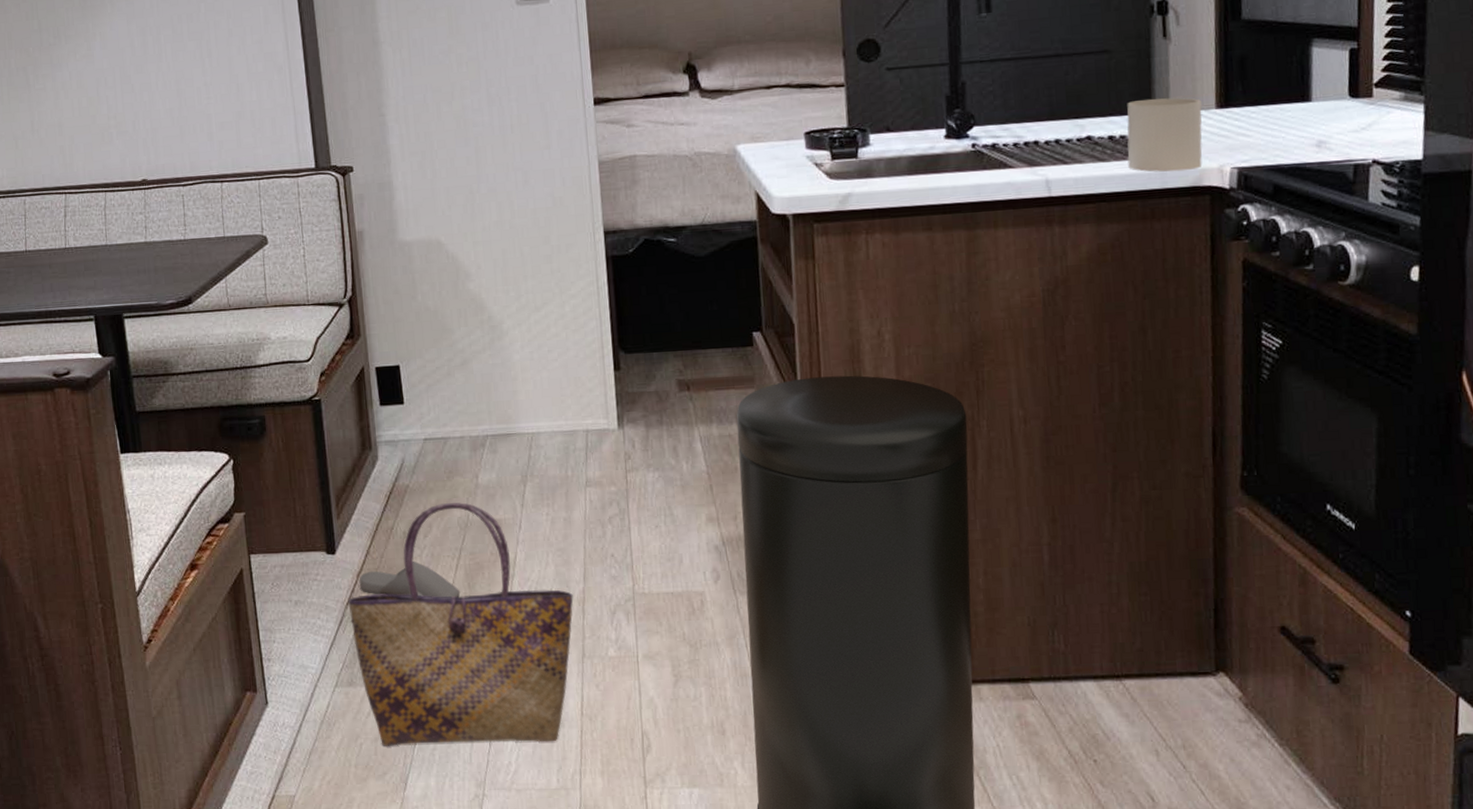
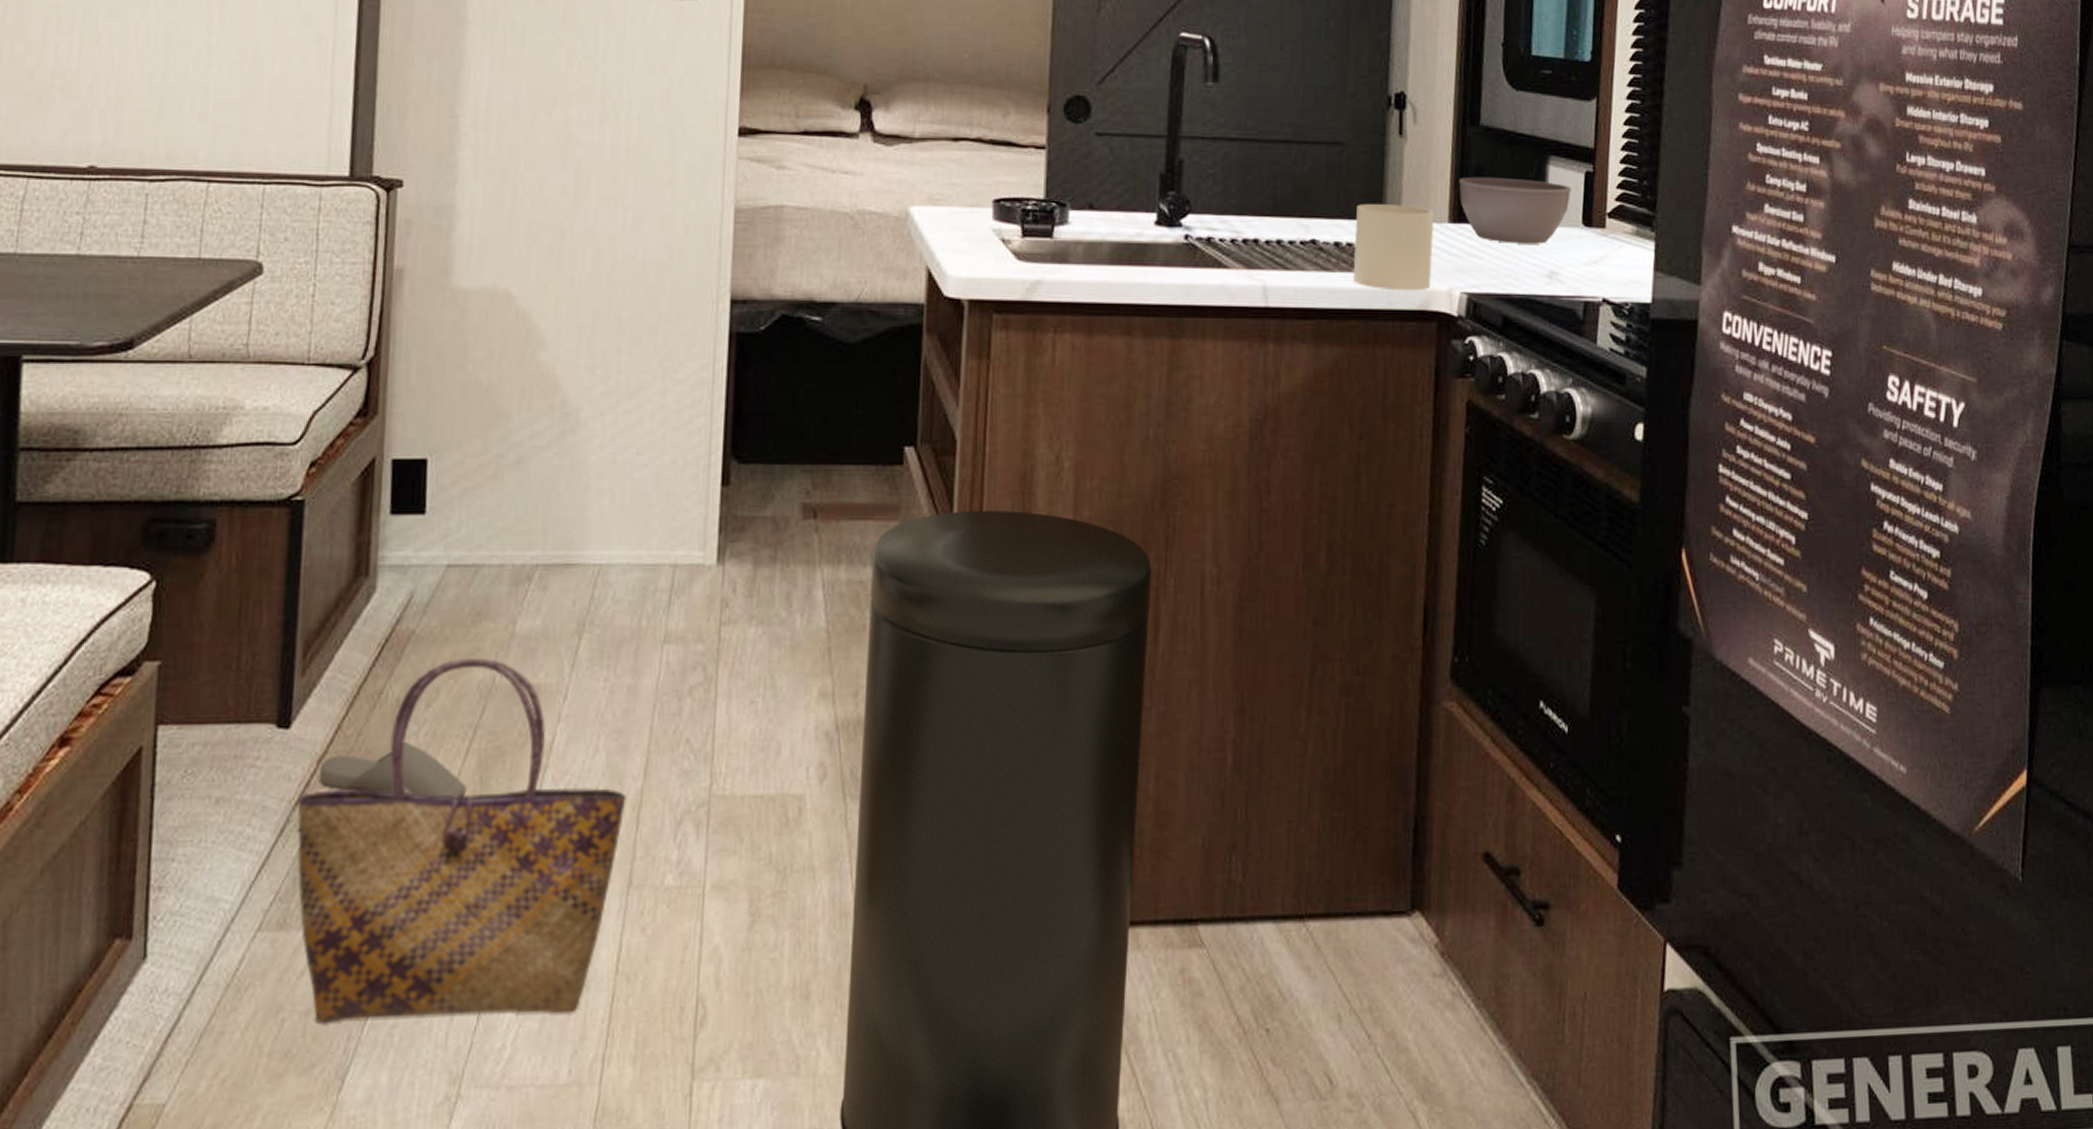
bowl: none [1224,62,1336,121] -> present [1459,176,1571,244]

